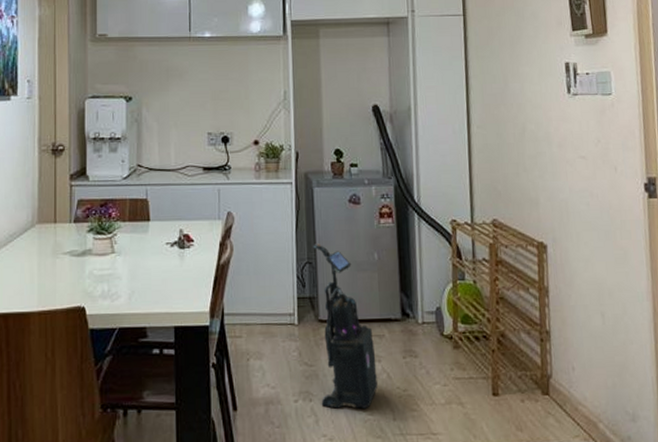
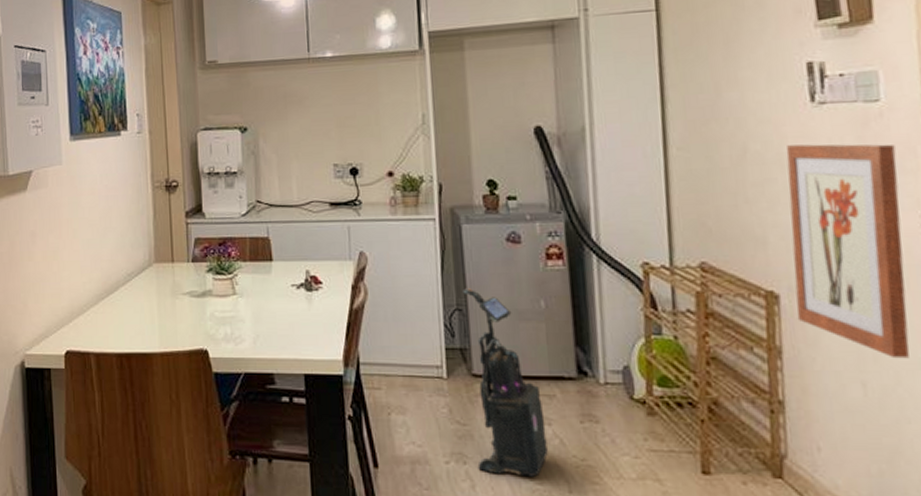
wall art: none [551,126,632,294] -> present [786,144,910,359]

